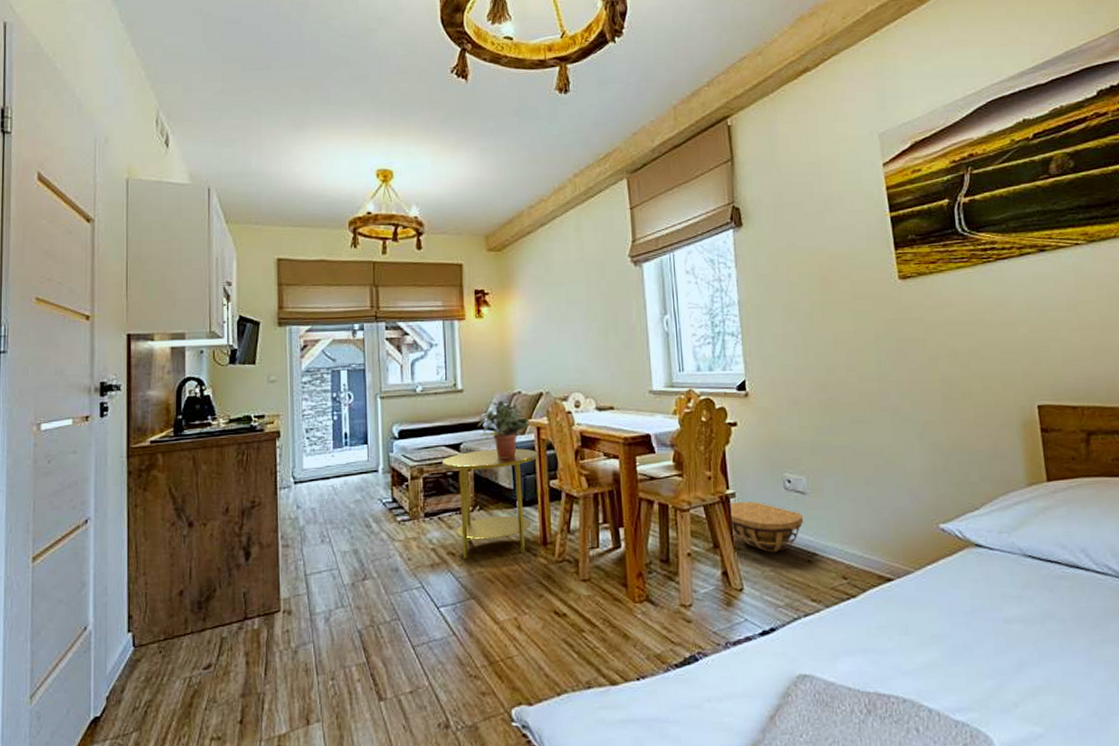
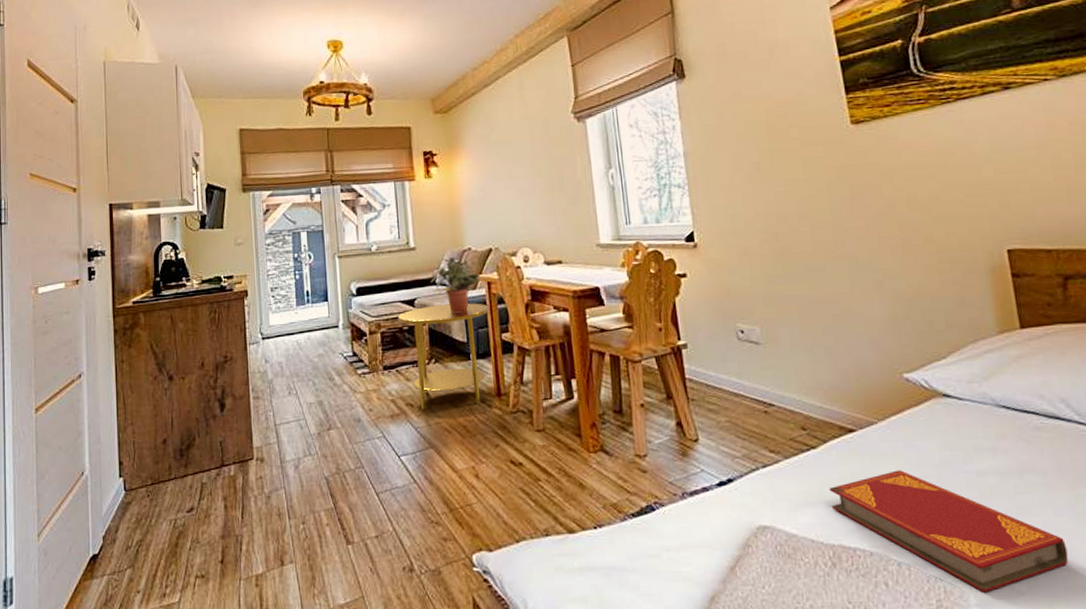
basket: present [728,501,804,553] -> none [680,352,759,404]
hardback book: none [866,618,1083,736] -> present [829,470,1069,592]

